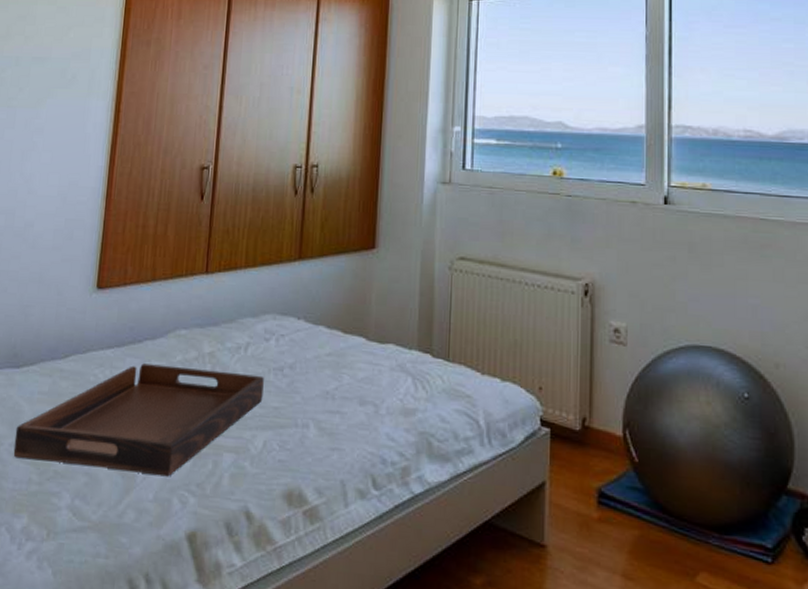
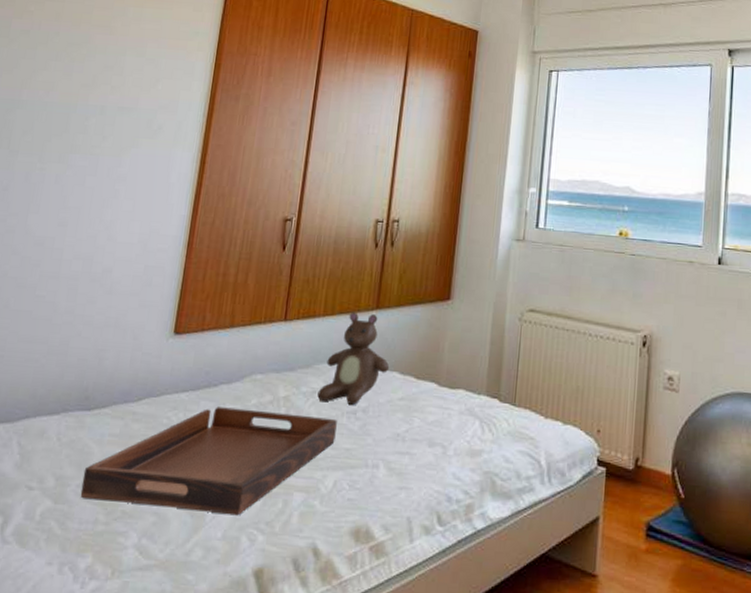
teddy bear: none [243,263,315,362] -> present [317,312,390,406]

